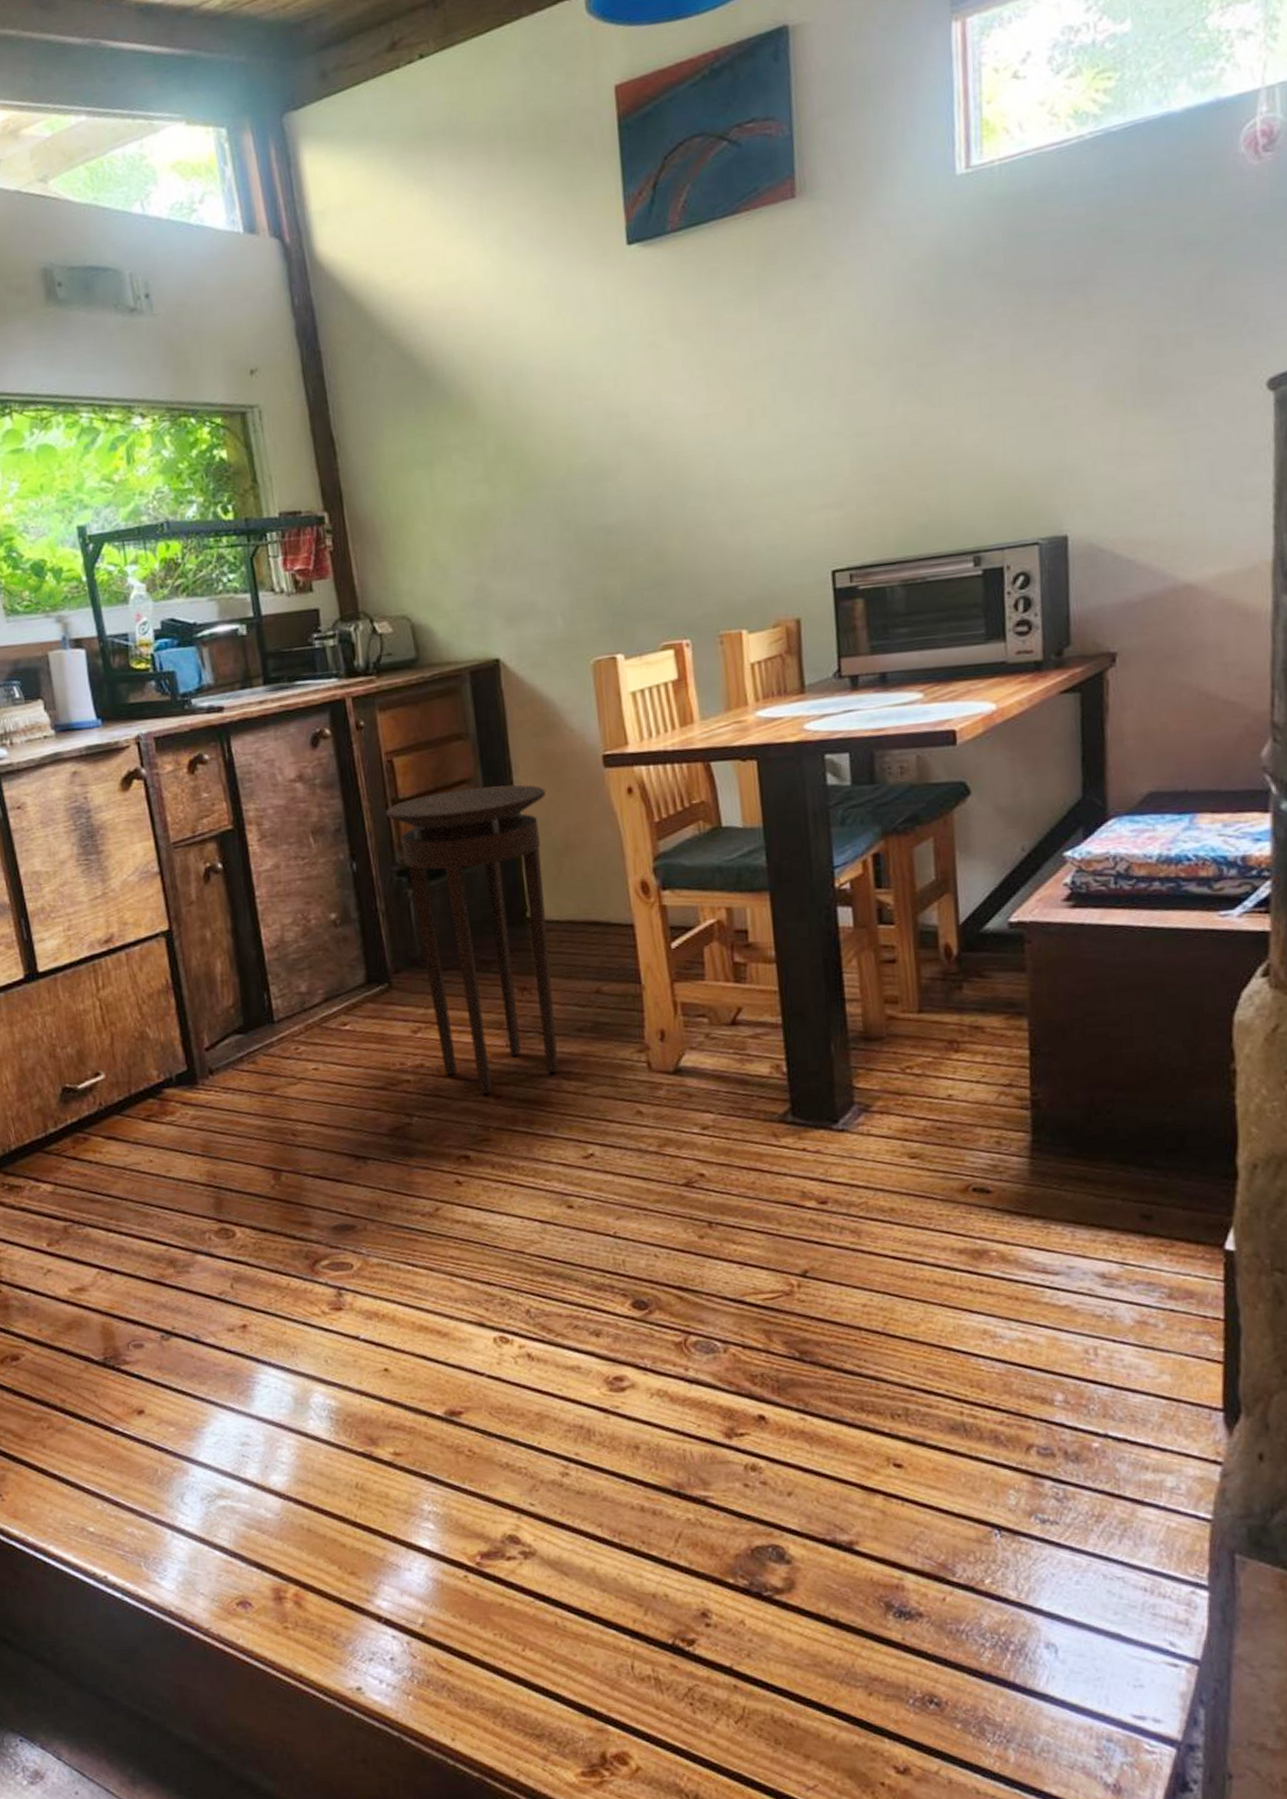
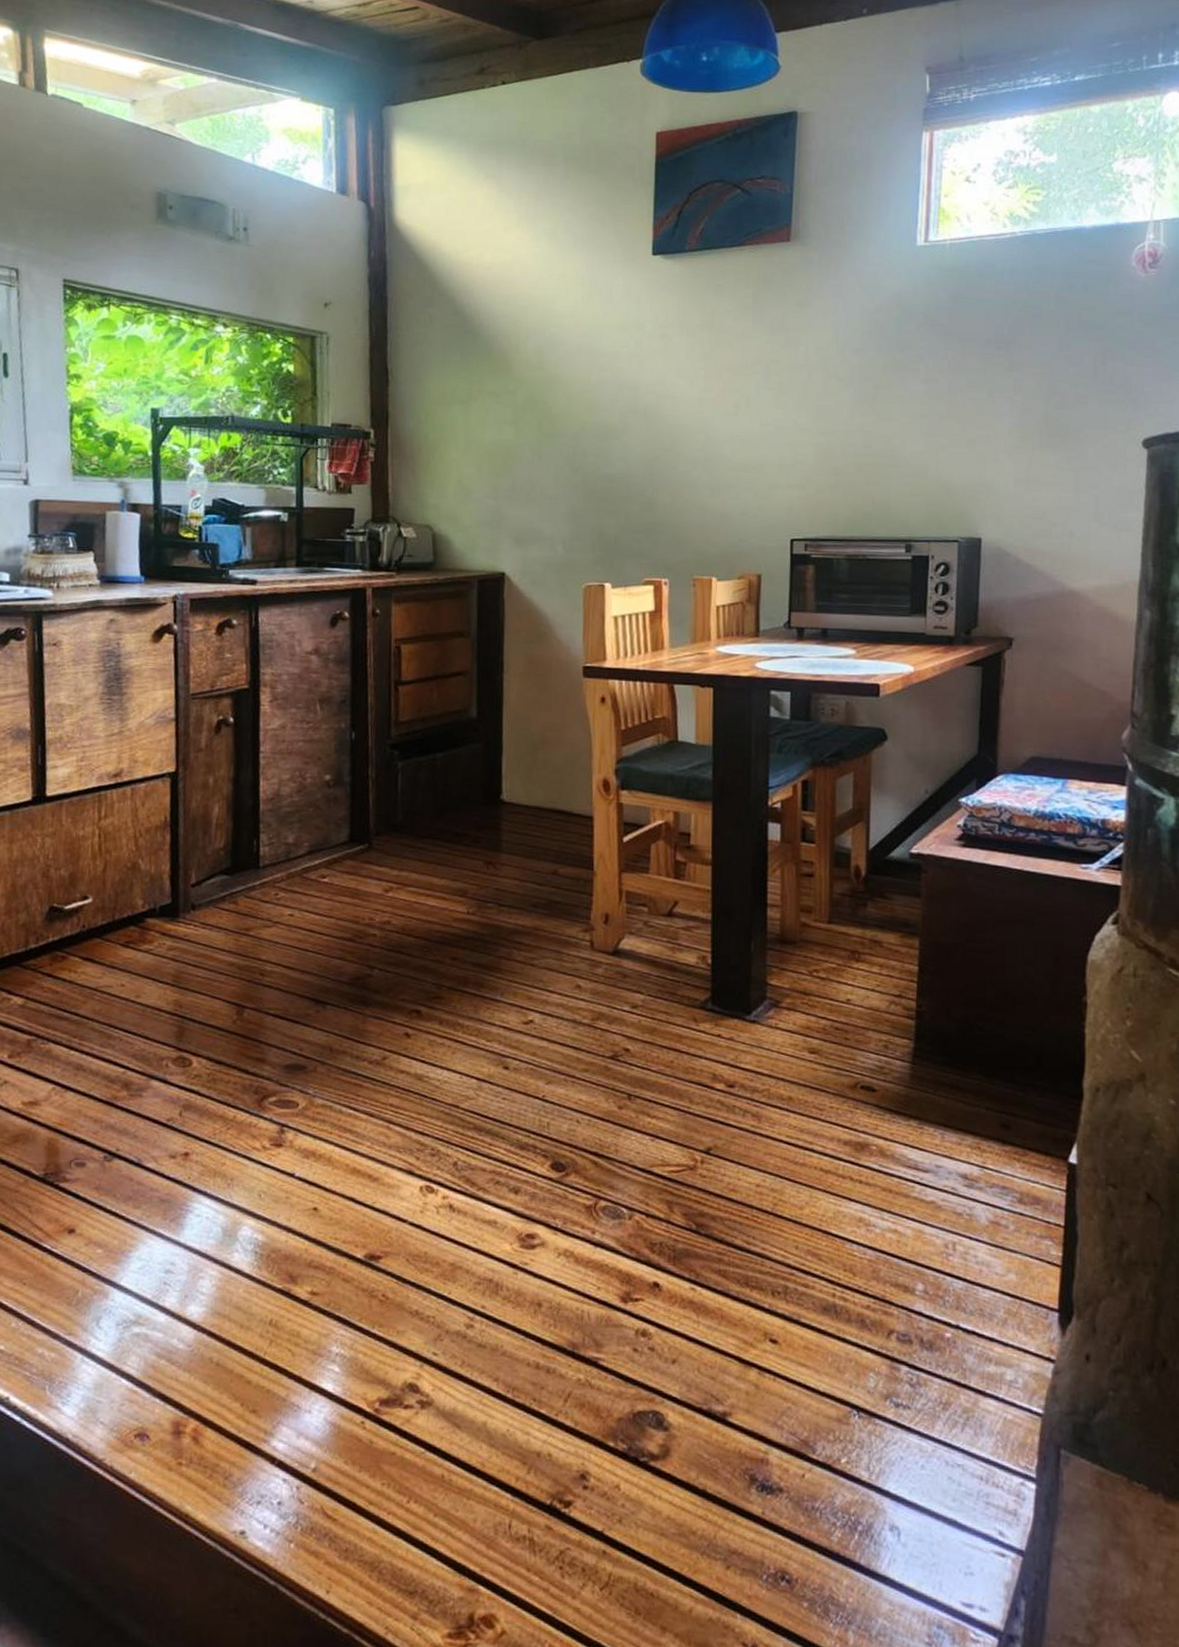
stool: present [386,784,558,1094] -> none [388,679,530,955]

